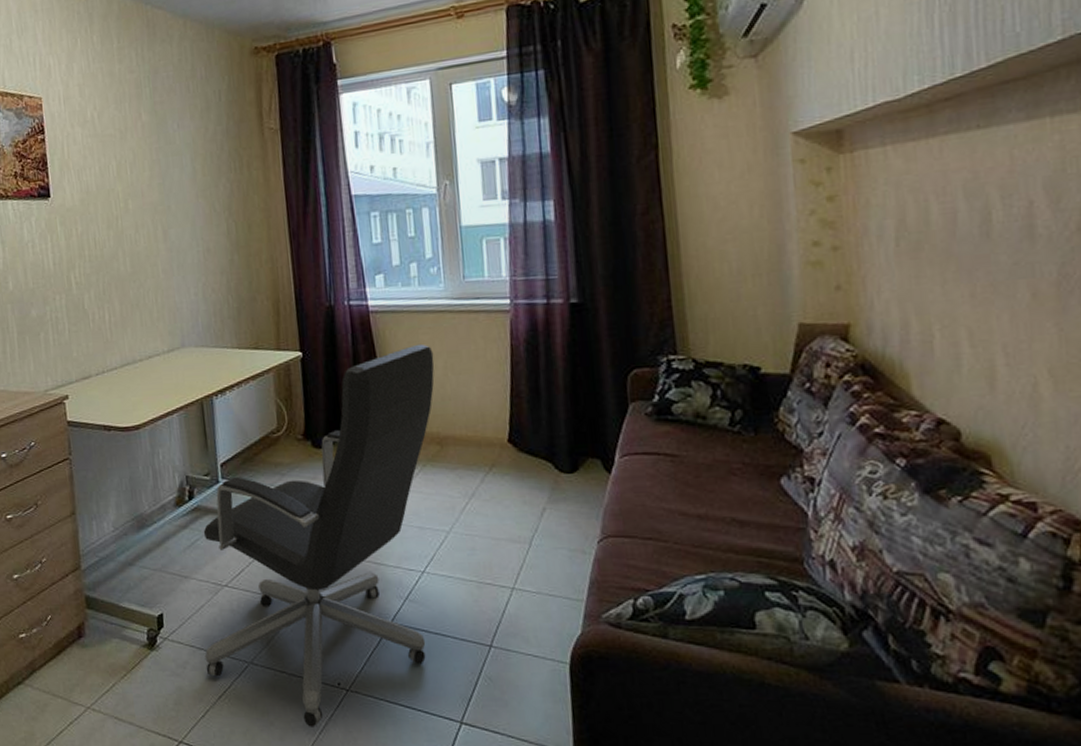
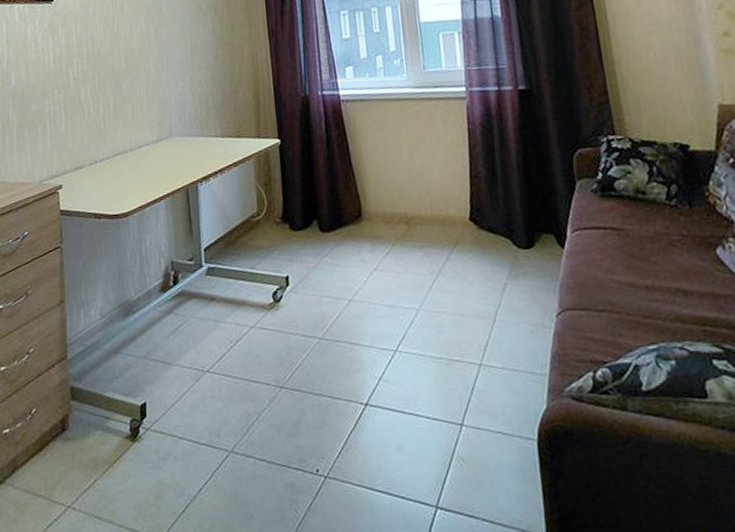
office chair: present [203,343,435,727] -> none [186,129,401,519]

